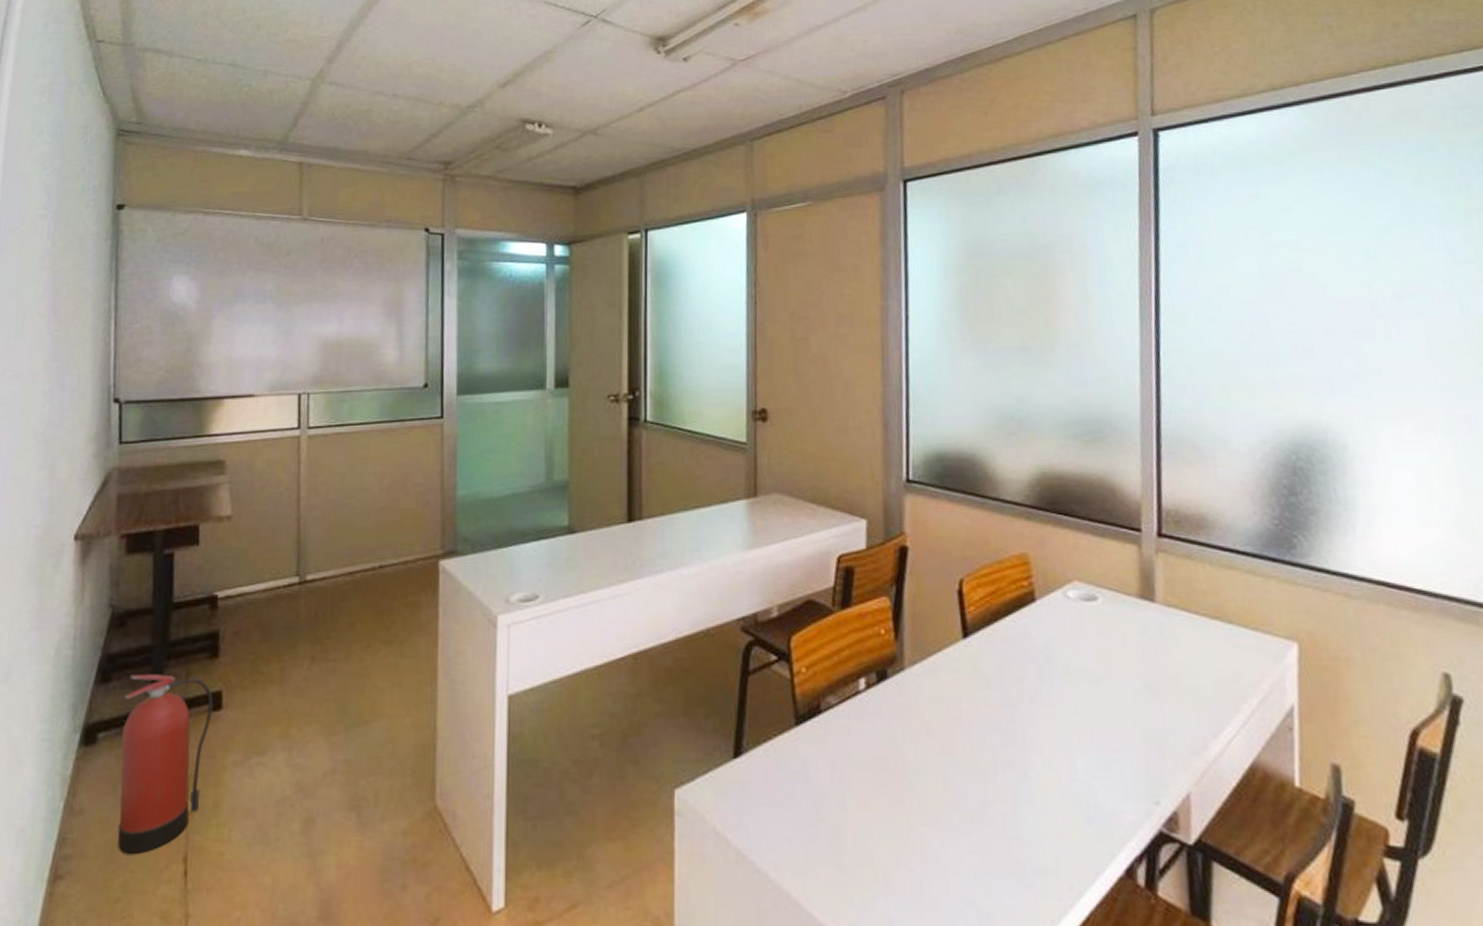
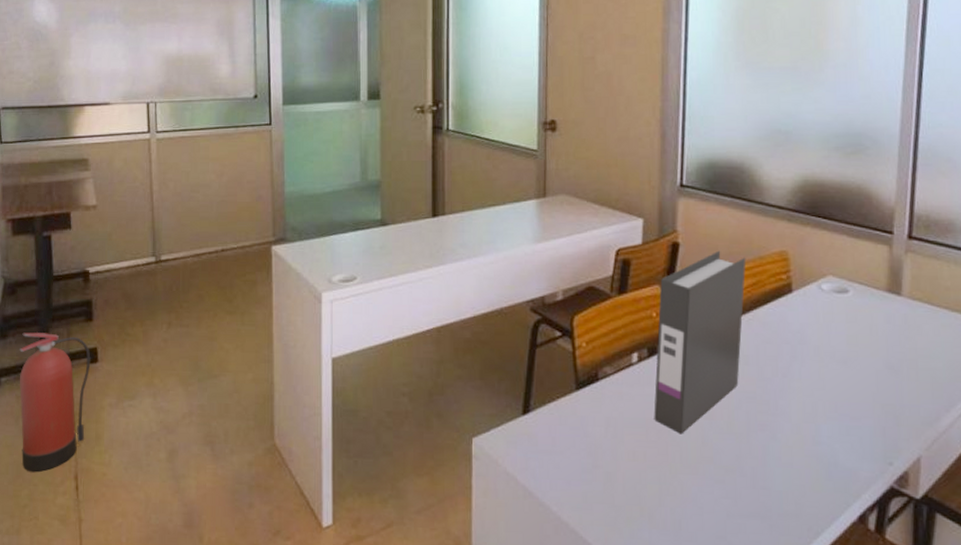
binder: none [886,554,983,776] -> present [654,250,746,434]

